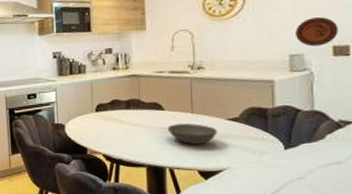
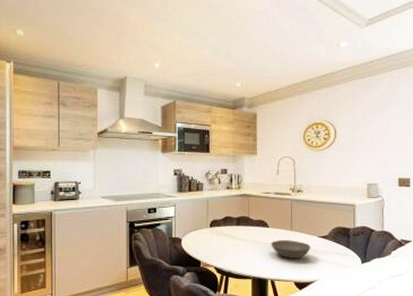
decorative plate: present [296,17,338,47] -> none [373,154,403,178]

